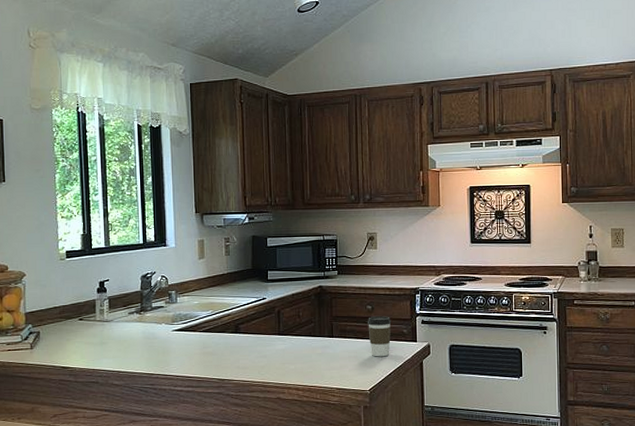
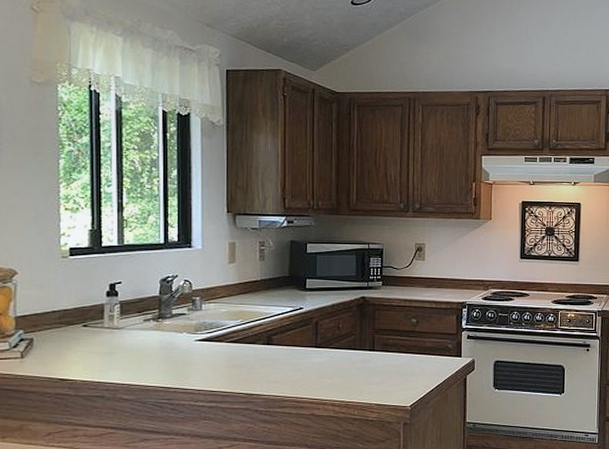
coffee cup: present [368,316,392,357] -> none [412,330,436,372]

